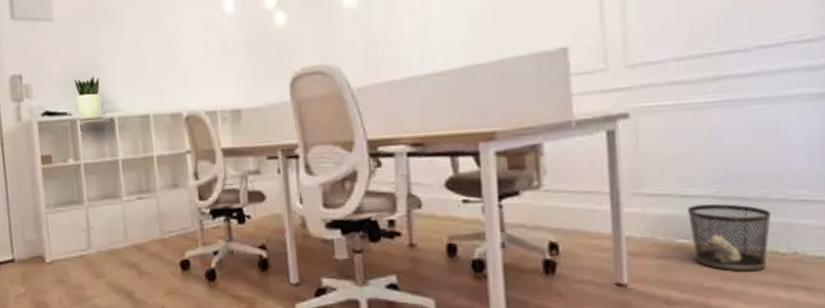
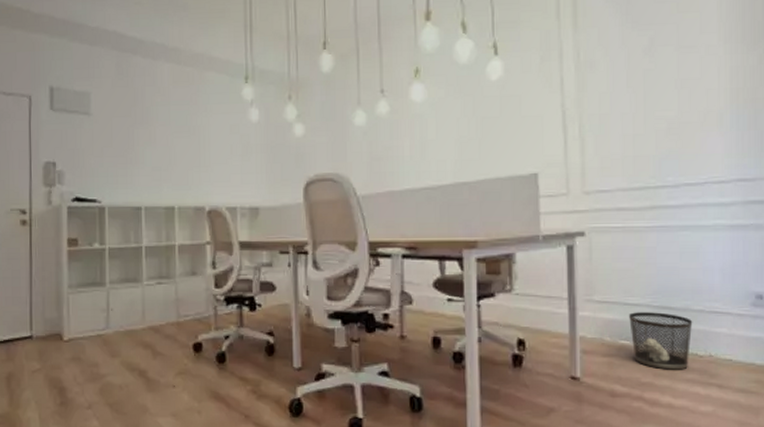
planter: present [74,76,106,121] -> none [104,168,133,208]

